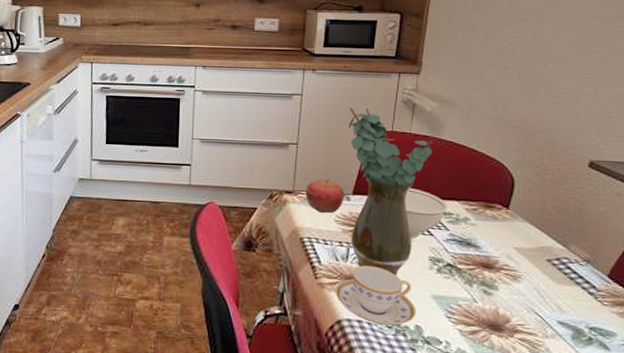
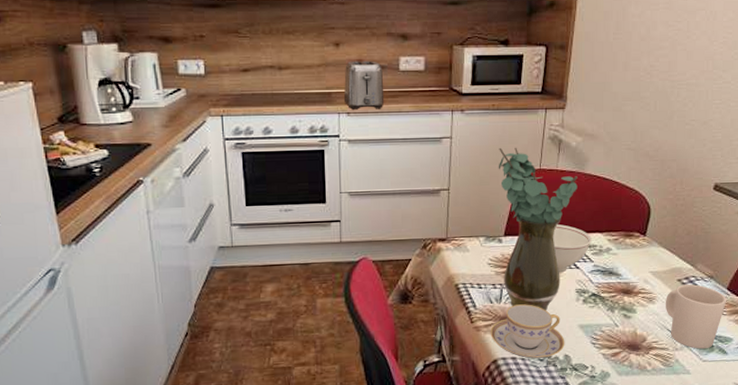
toaster: none [200,20,239,66] -> present [343,61,385,111]
fruit: present [305,178,344,214] -> none [459,222,496,258]
mug: none [533,266,608,341] -> present [666,284,727,349]

